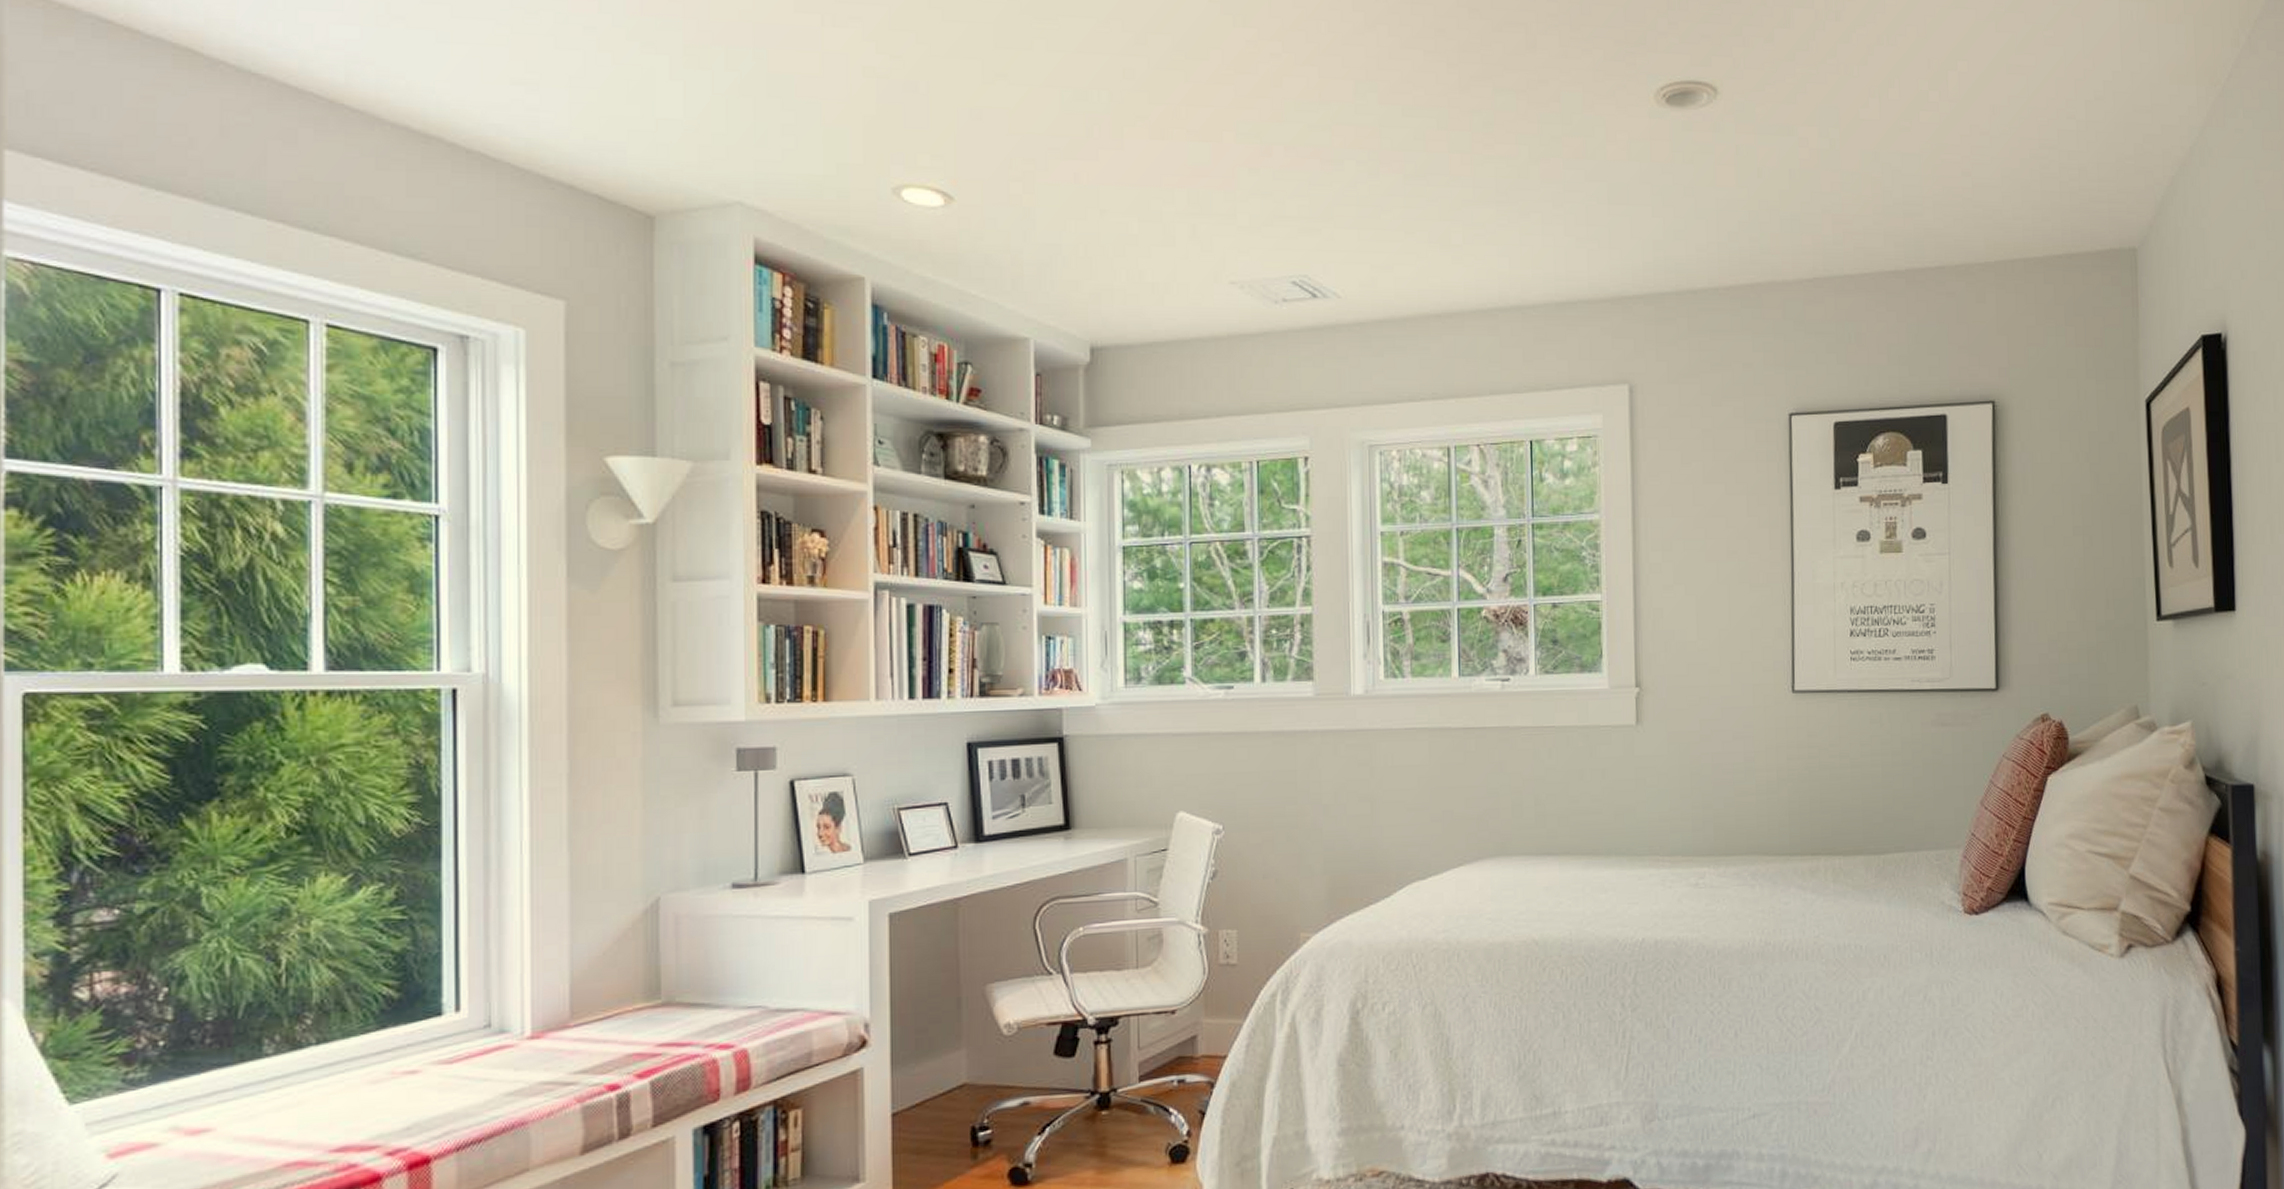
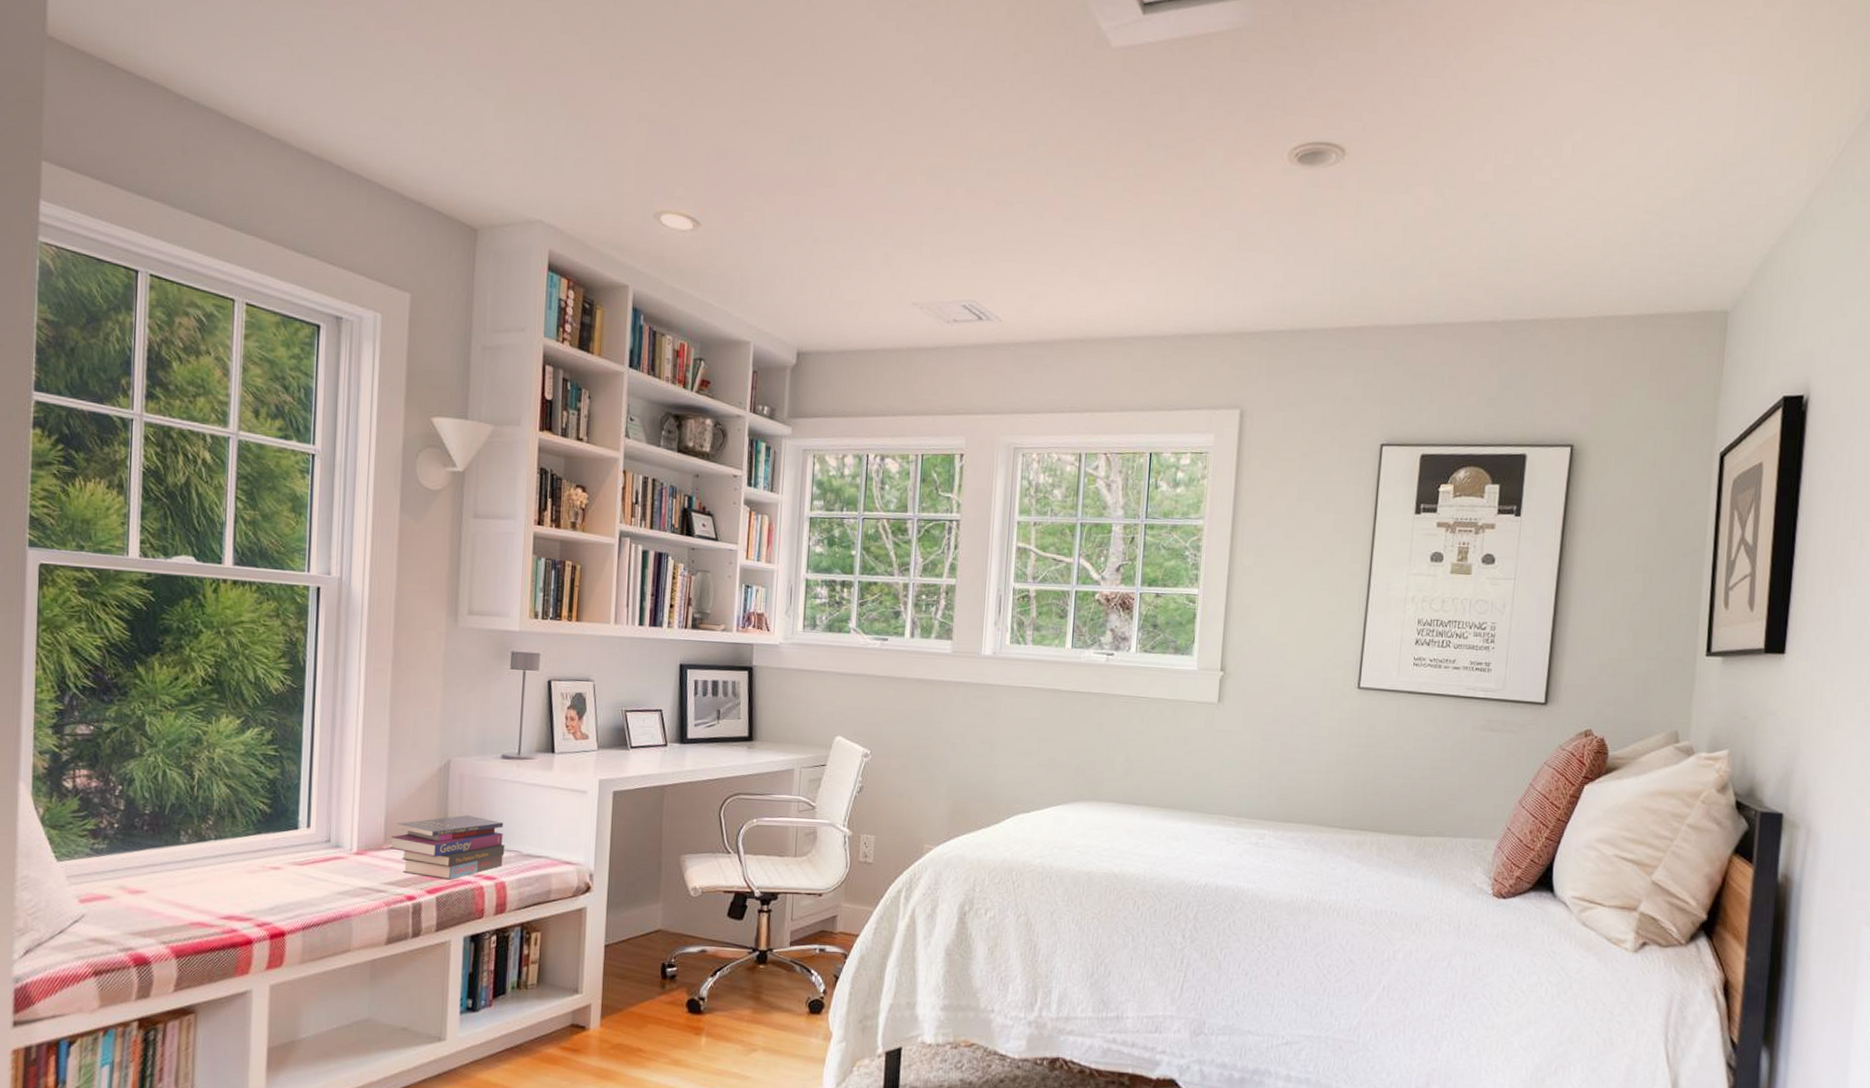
books: none [579,967,744,1057] -> present [390,815,505,880]

